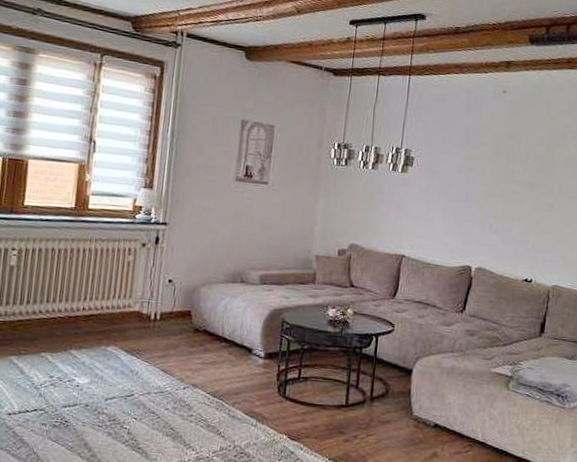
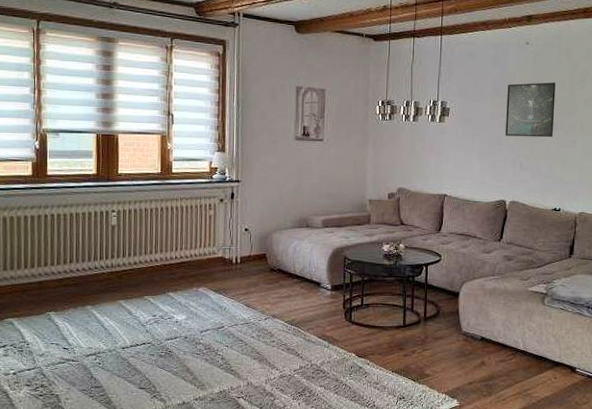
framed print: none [474,135,534,199] -> present [504,82,556,138]

